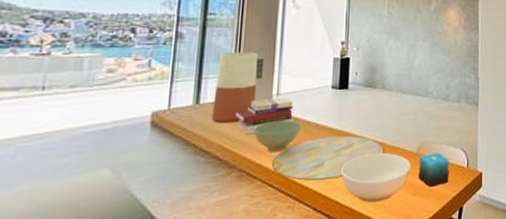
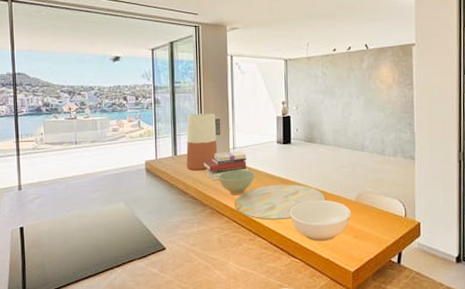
candle: present [418,153,449,187] -> none [358,202,388,232]

